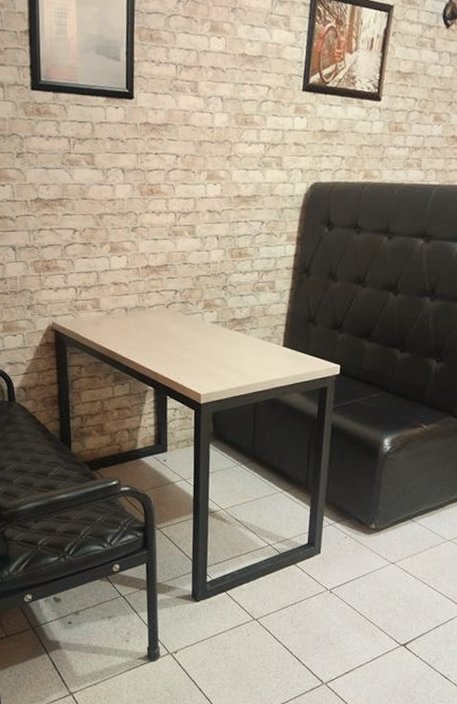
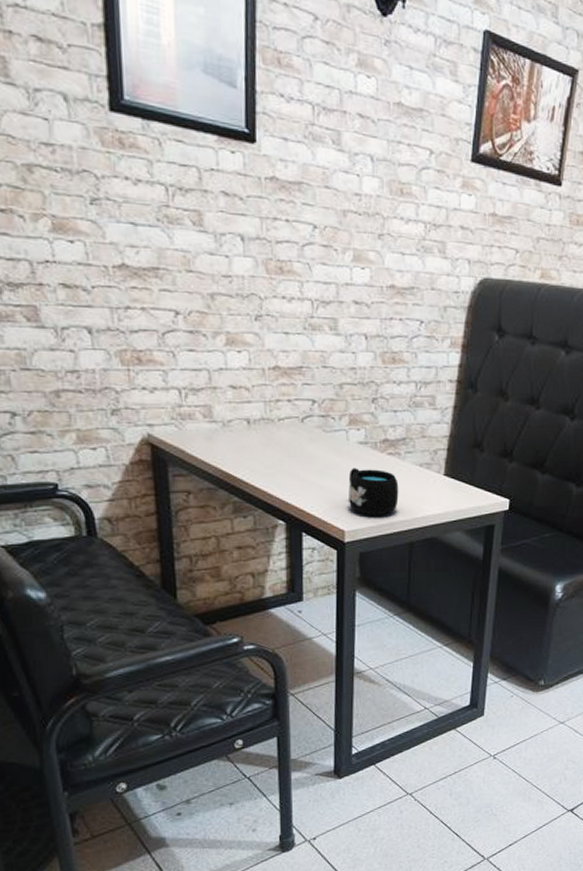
mug: none [204,343,245,382] -> present [348,468,399,516]

